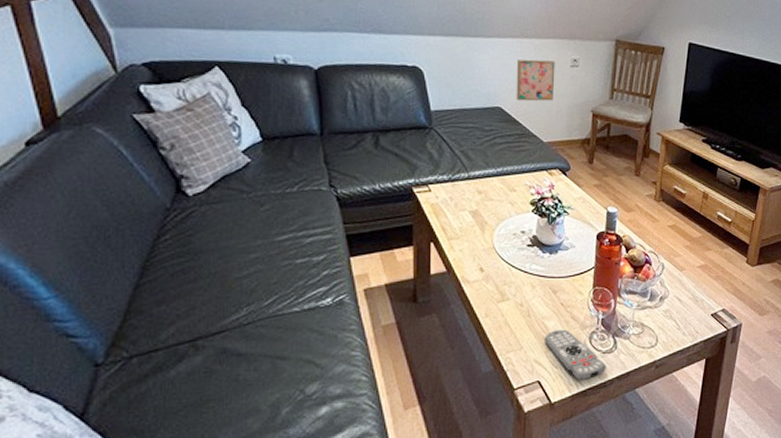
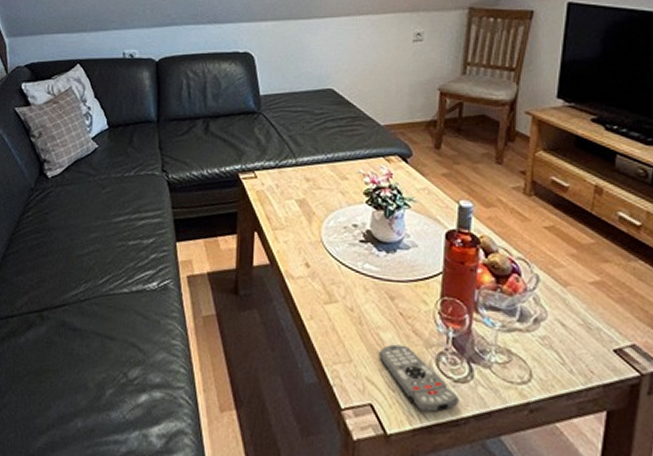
wall art: present [516,59,555,101] -> none [349,37,395,82]

